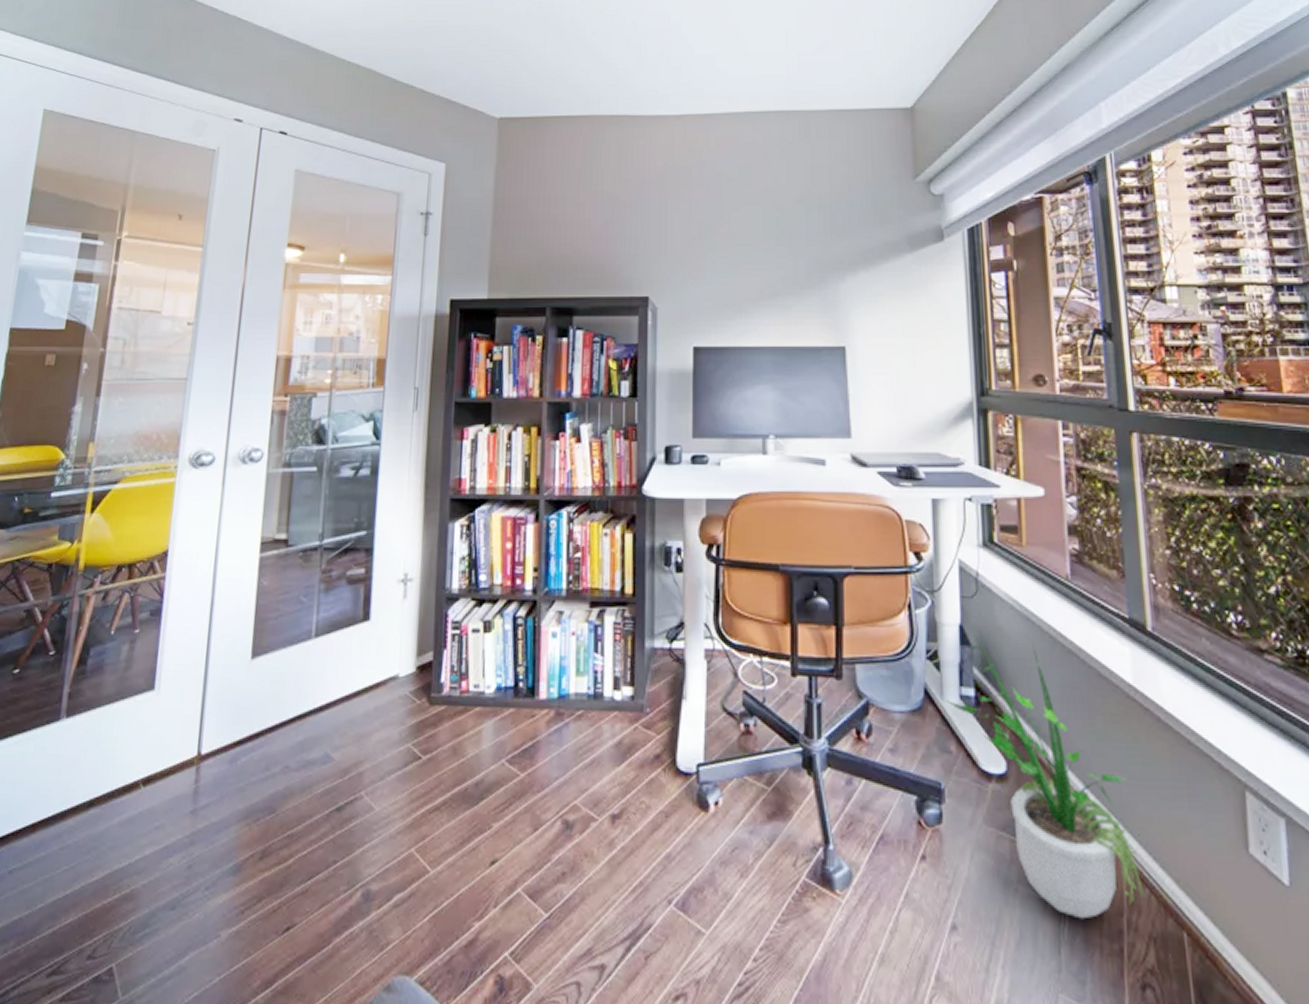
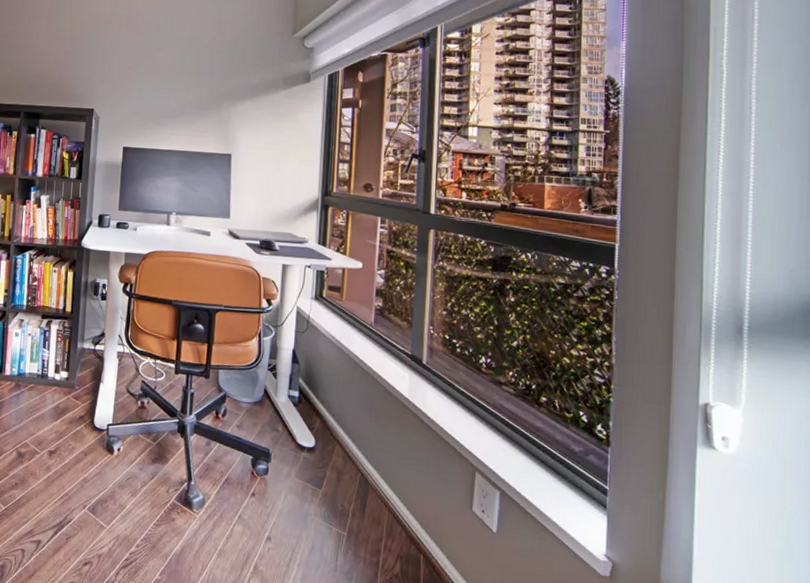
potted plant: present [947,635,1144,920] -> none [279,357,398,541]

